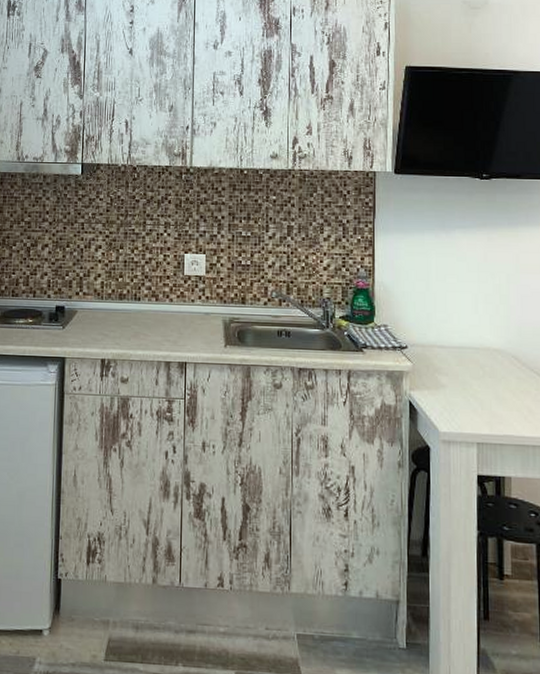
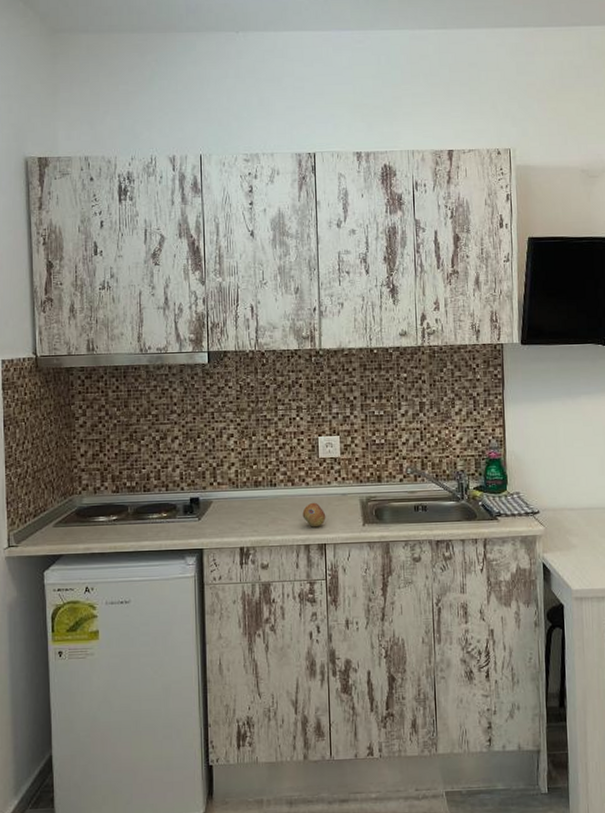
fruit: none [164,319,188,345] -> present [302,502,326,527]

